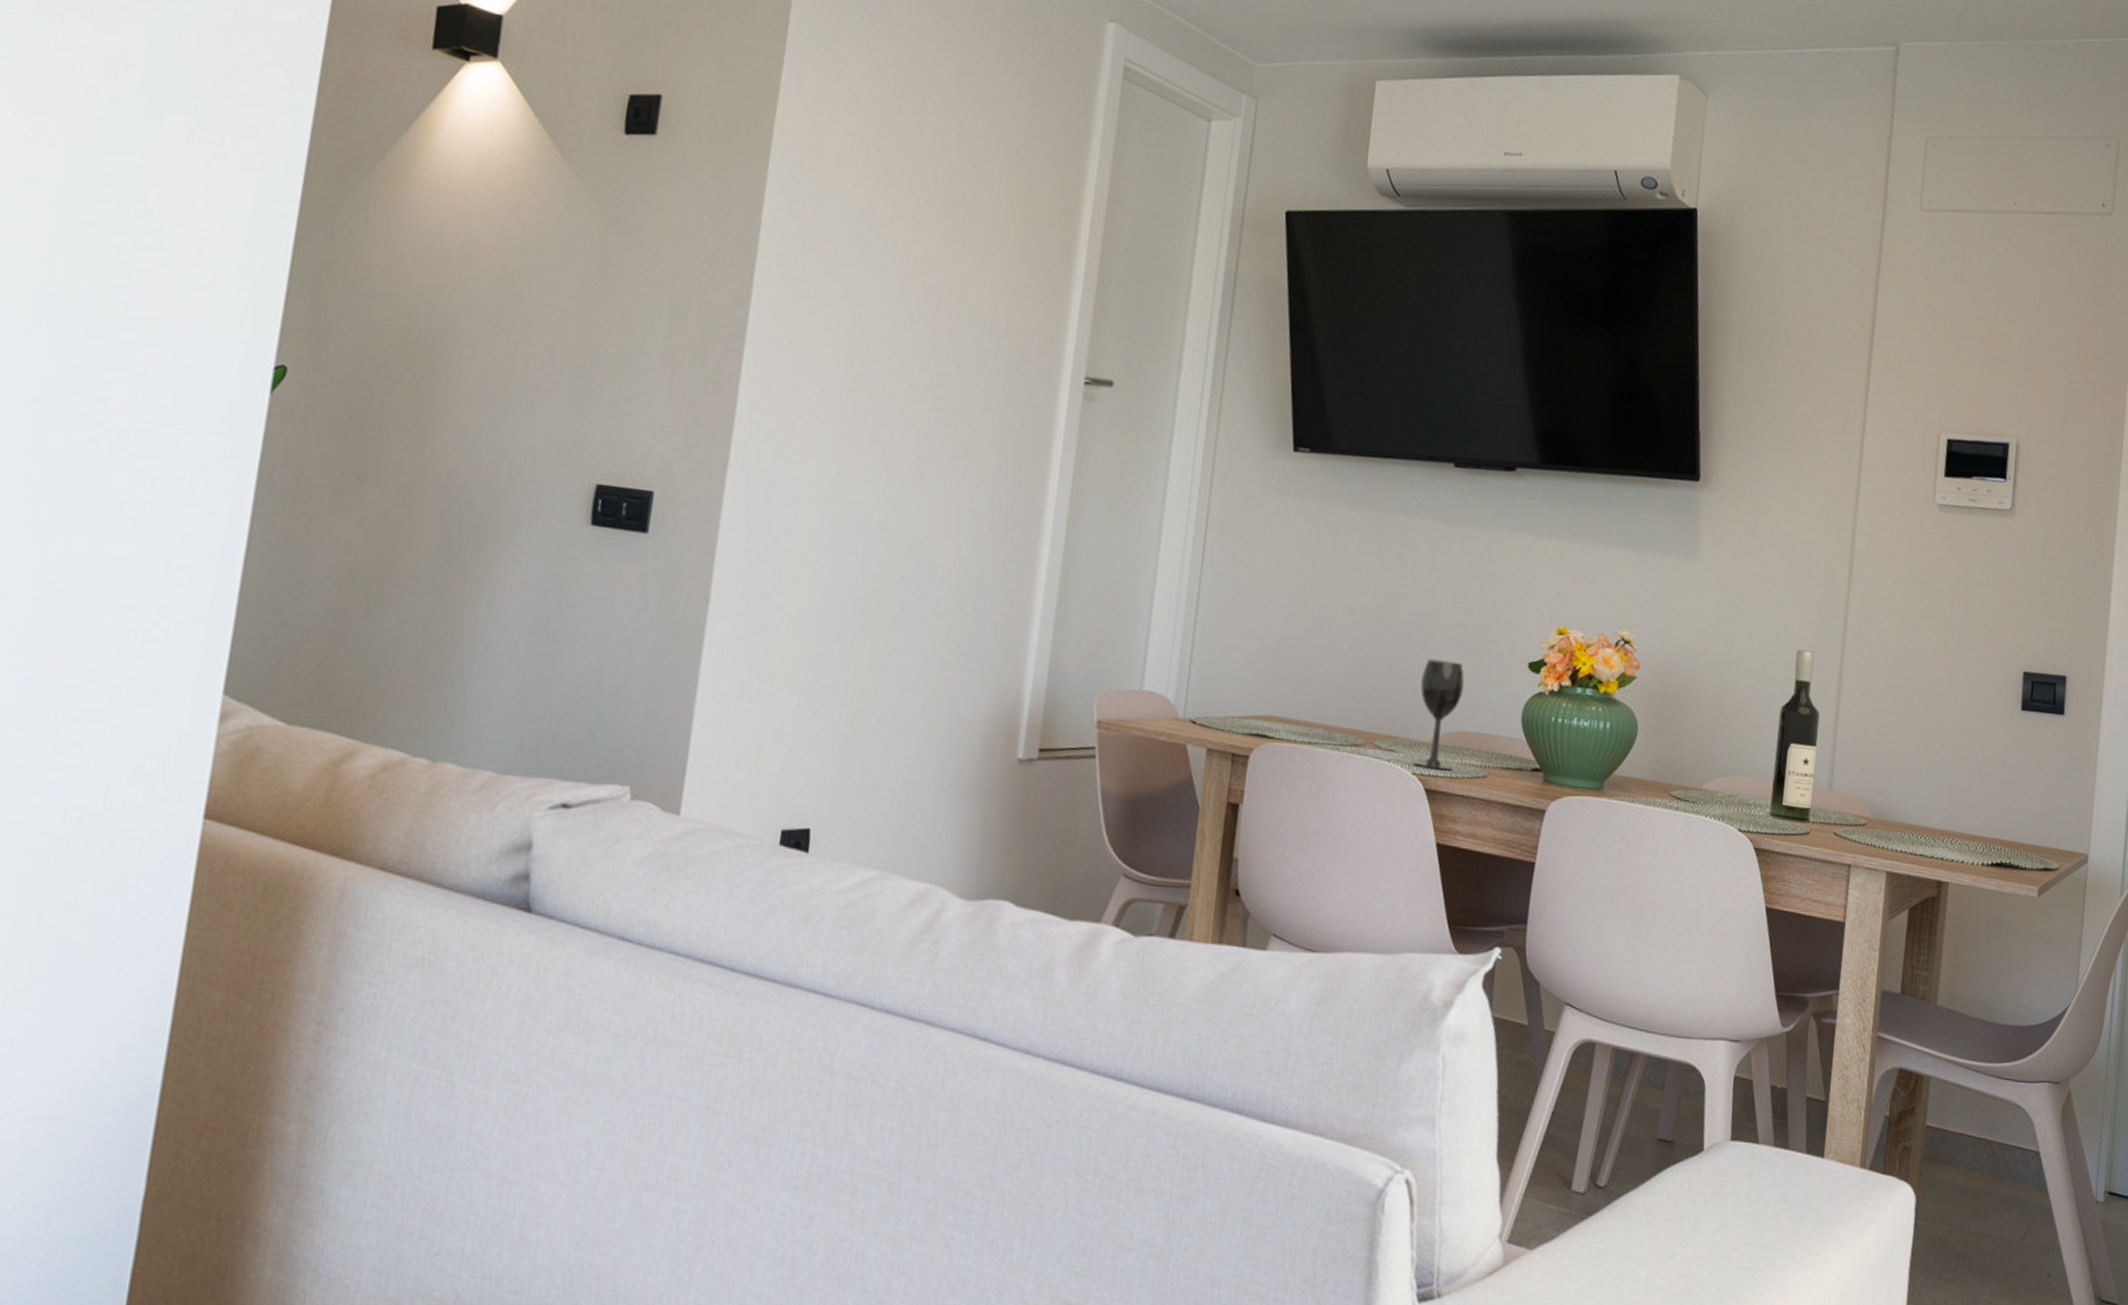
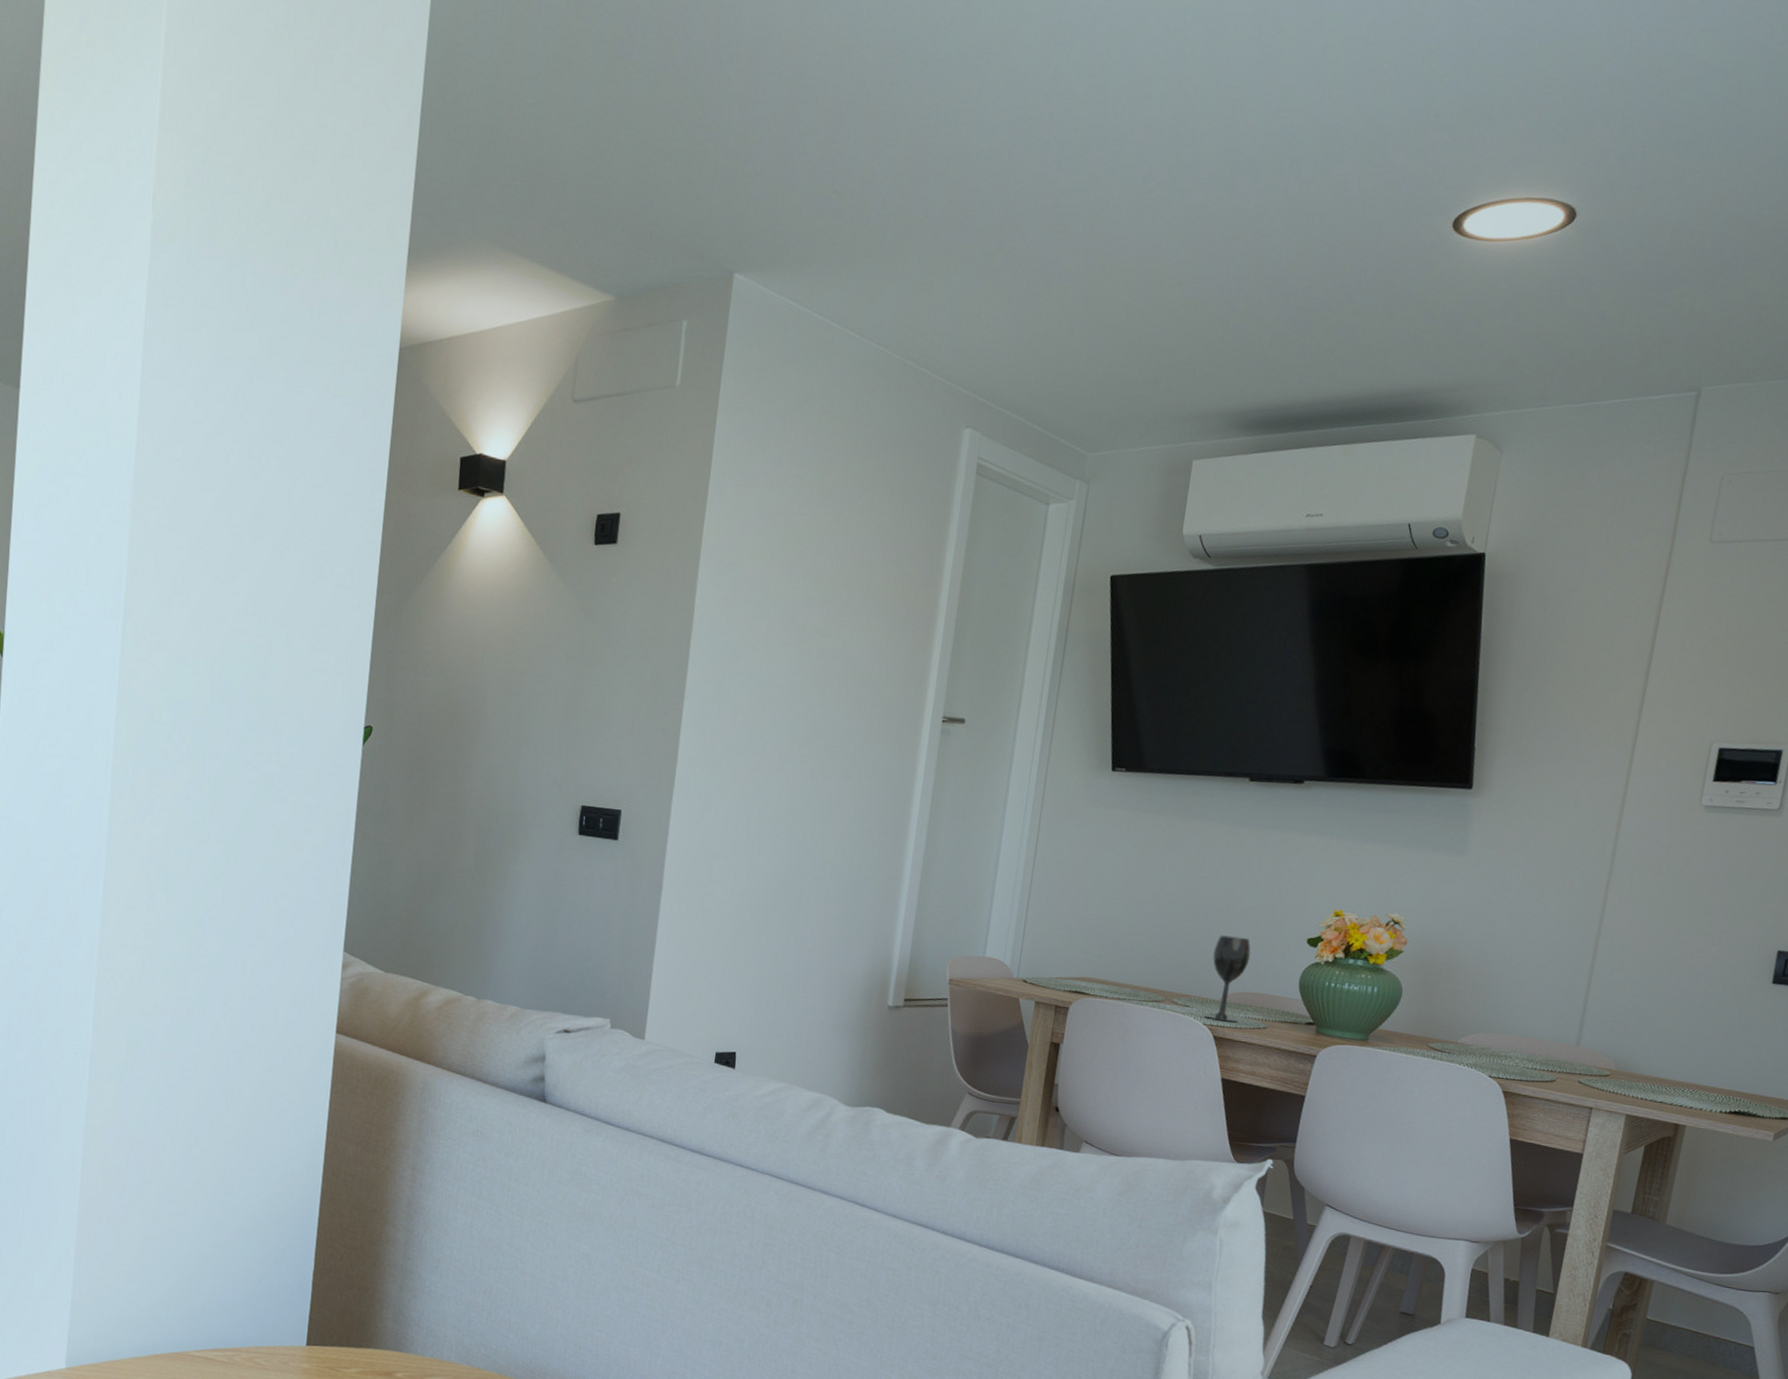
bottle: present [1769,650,1820,824] -> none [1518,930,1573,1073]

